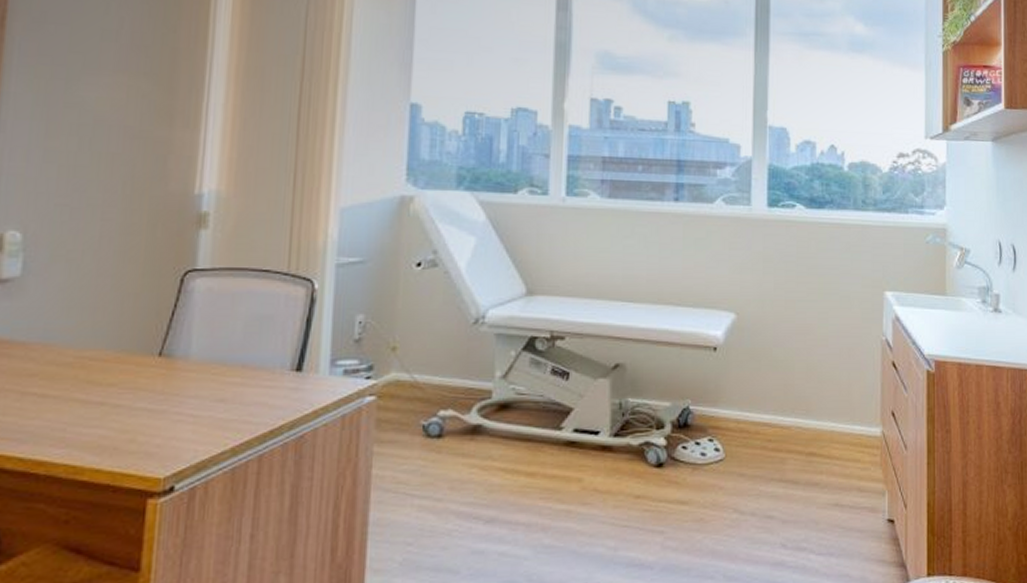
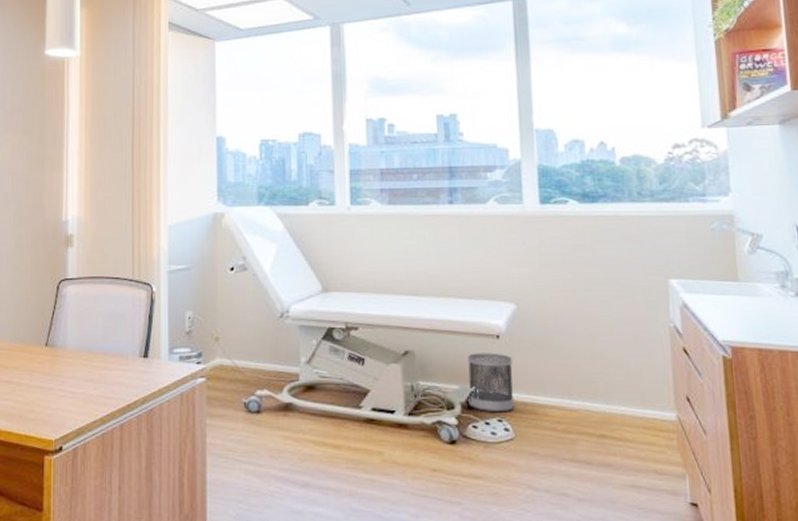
wastebasket: none [680,366,728,432] -> present [468,353,515,413]

